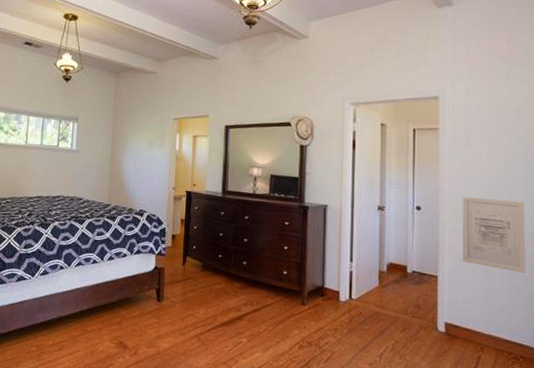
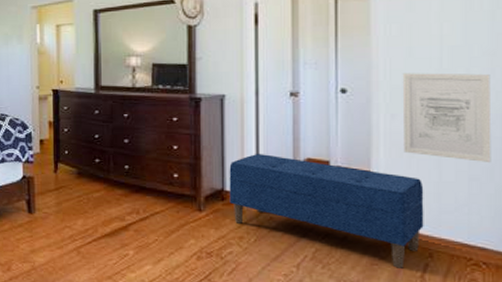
bench: none [328,257,477,360] -> present [229,154,424,268]

